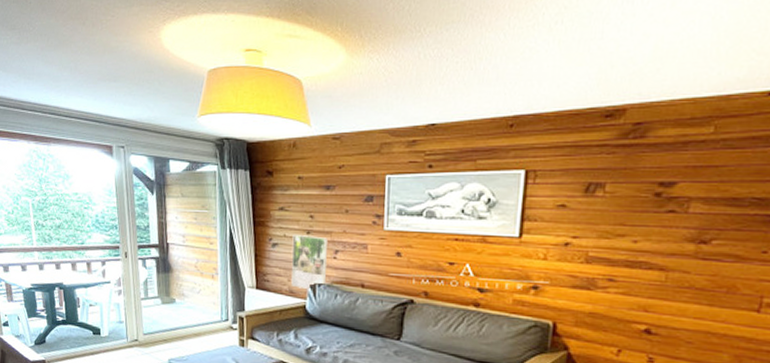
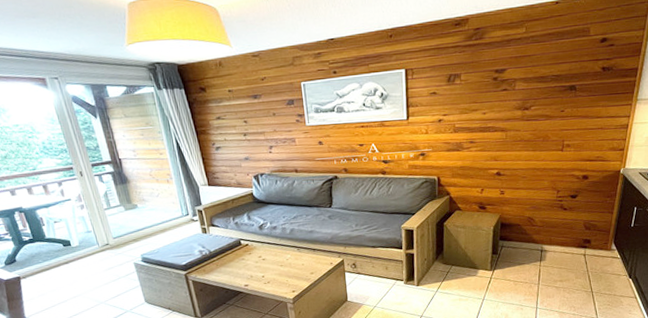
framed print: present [291,235,328,290] -> none [232,137,267,181]

